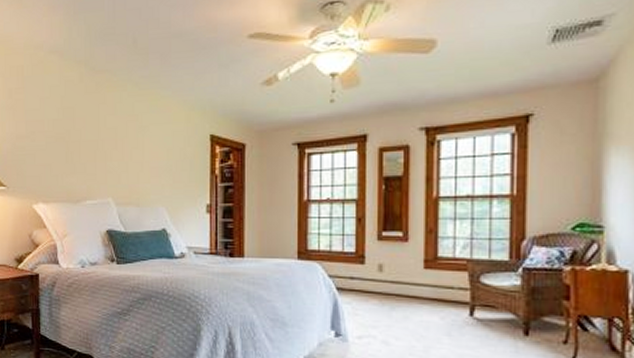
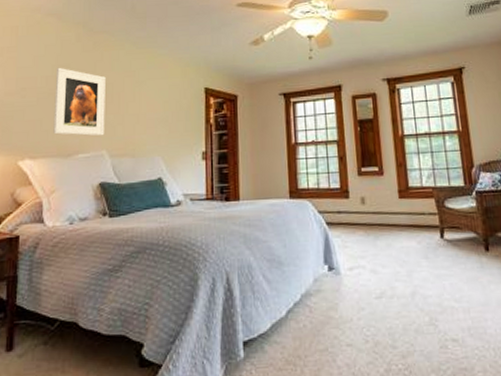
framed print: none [61,110,110,183] -> present [53,67,106,136]

